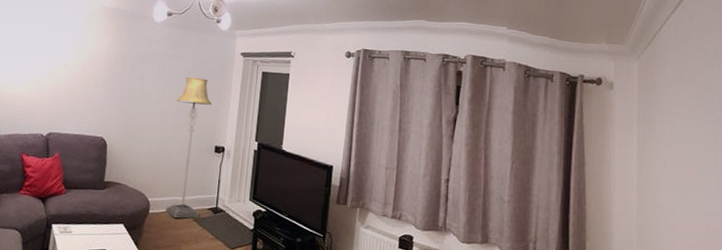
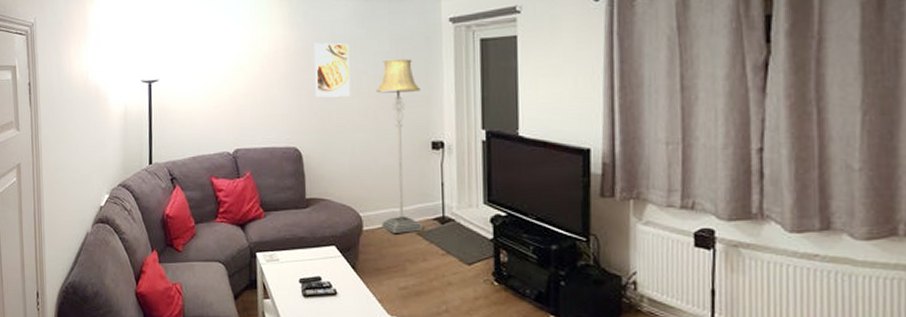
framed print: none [126,54,160,101] -> present [314,42,350,98]

